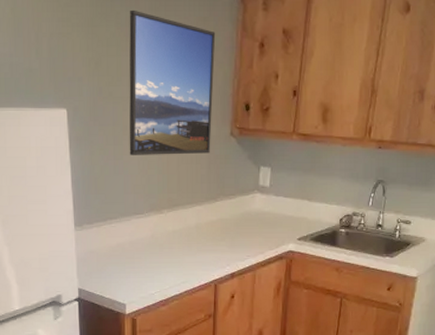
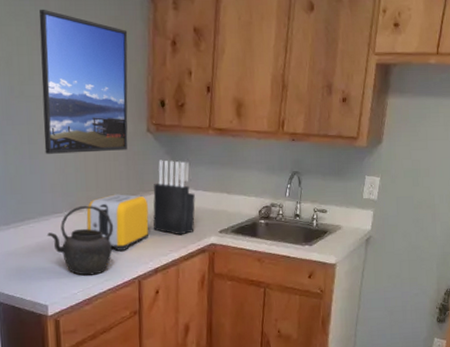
kettle: none [127,207,193,277] -> present [46,205,114,276]
toaster: none [166,197,228,254] -> present [86,194,149,251]
knife block: none [231,164,275,241] -> present [153,160,195,235]

